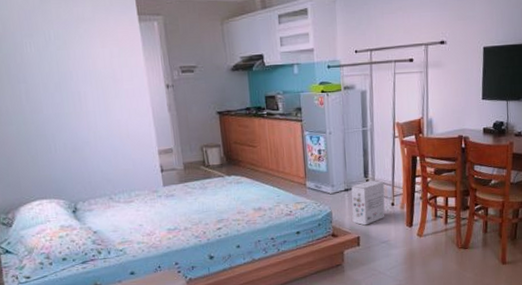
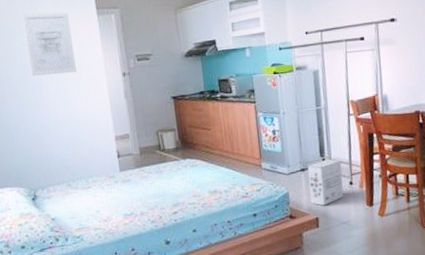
wall art: none [57,16,118,84] -> present [21,12,77,76]

